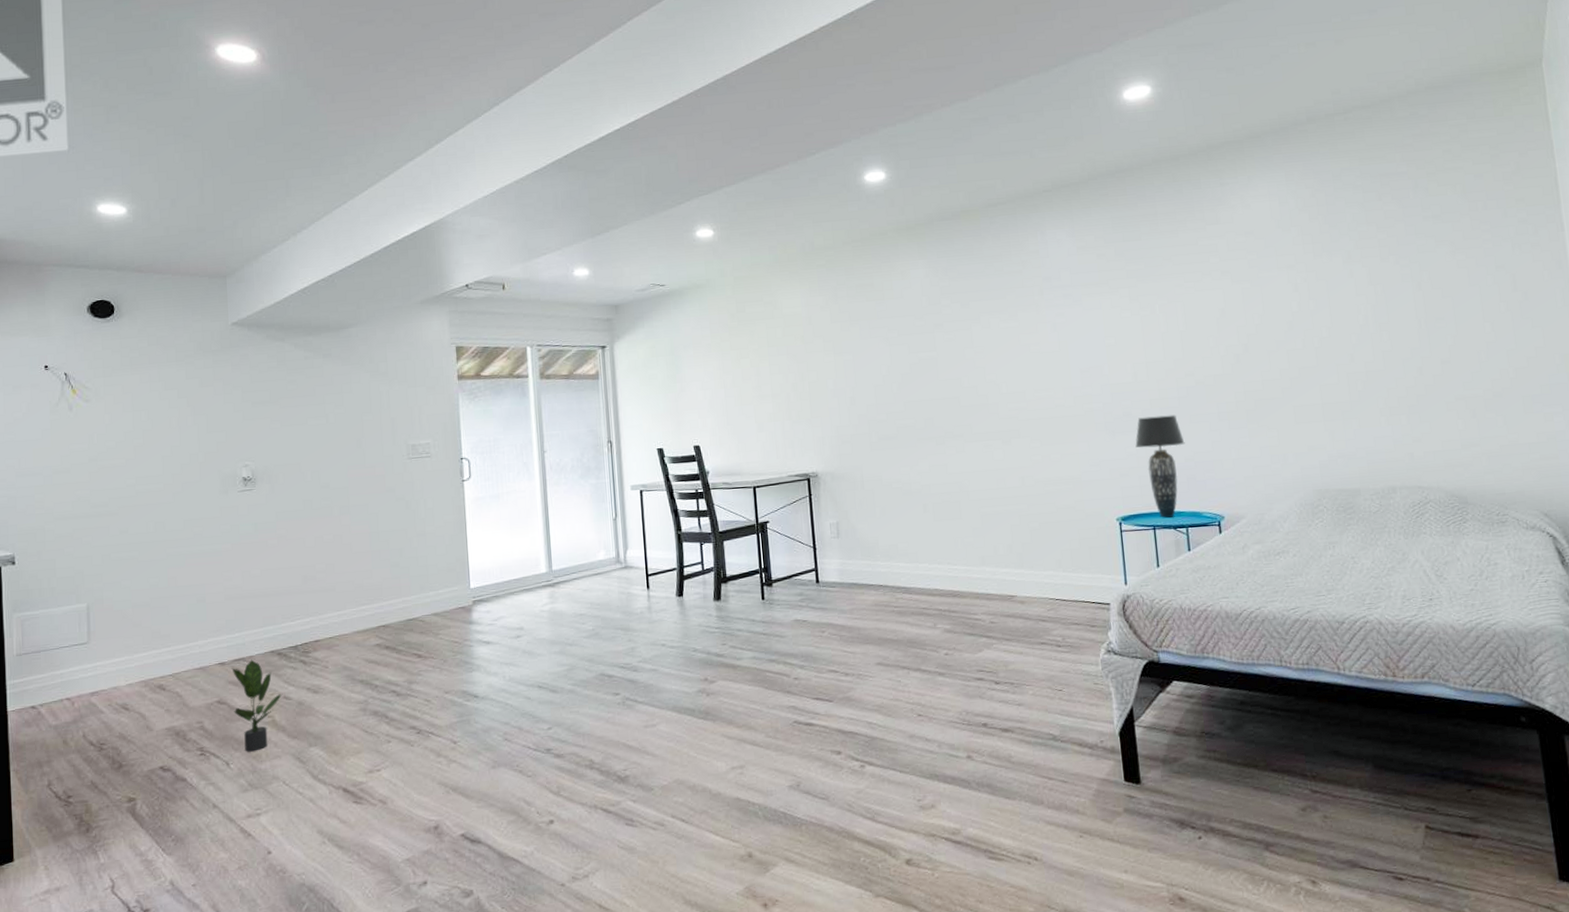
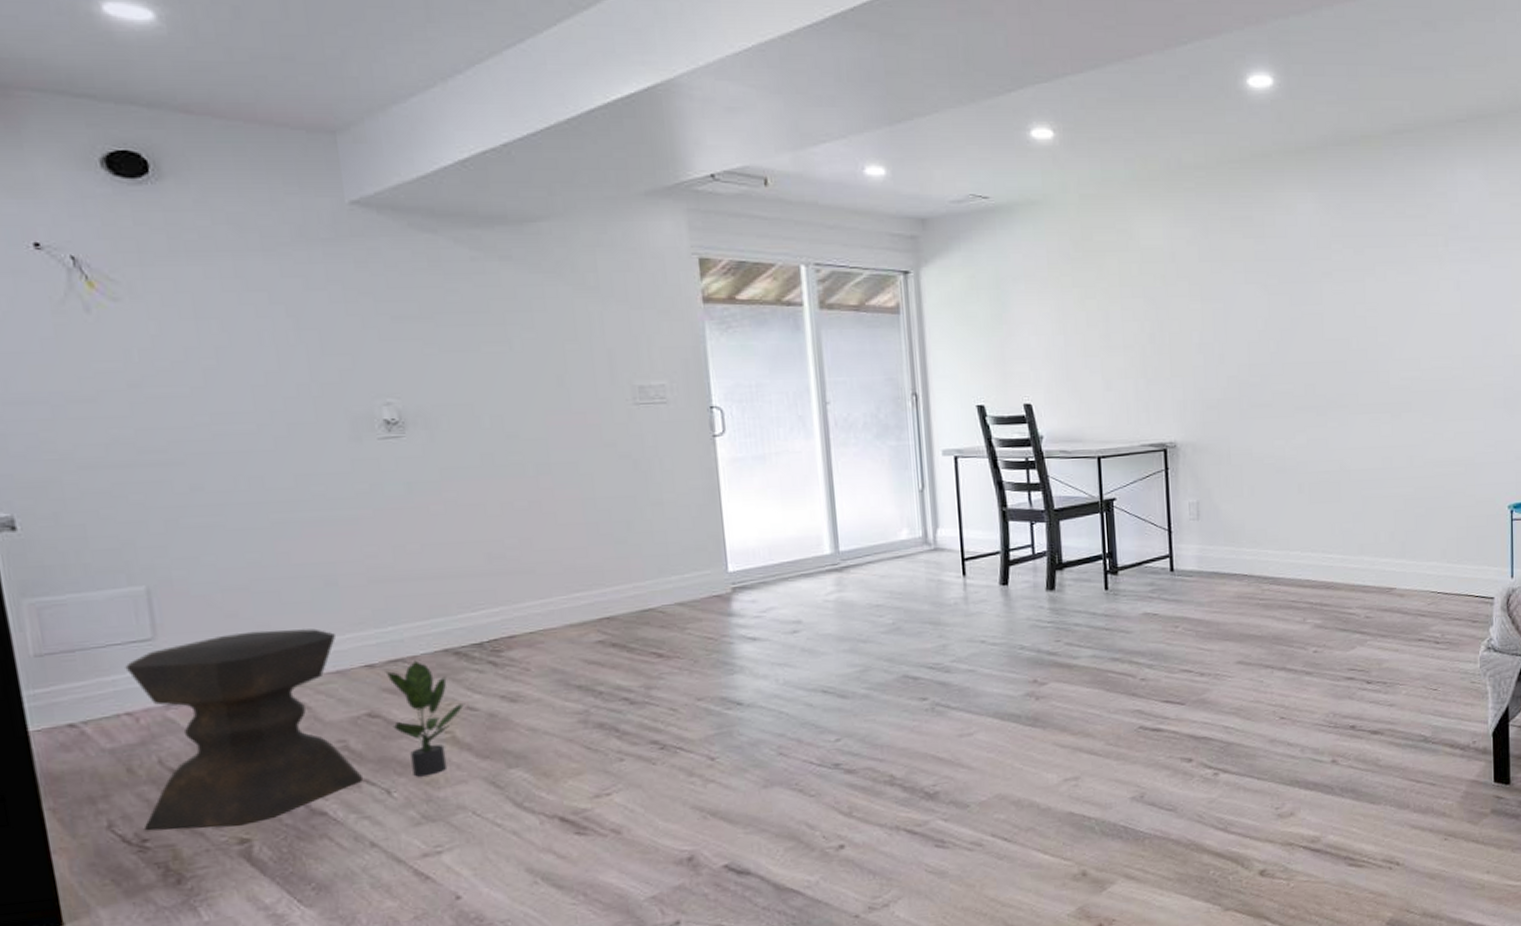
stool: none [69,635,211,789] -> present [125,629,362,830]

